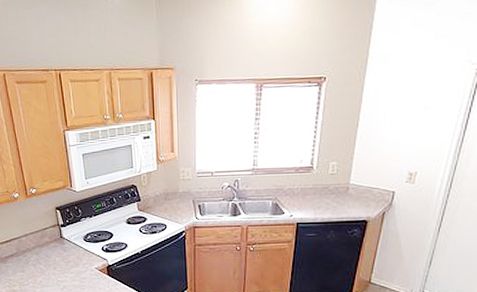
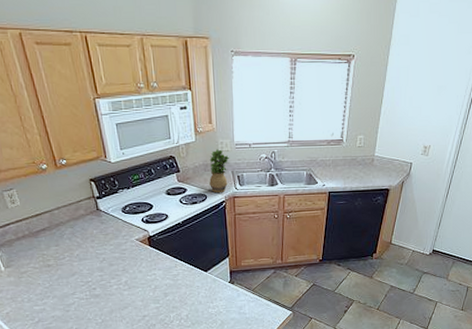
potted plant: none [170,178,191,222] -> present [209,149,230,192]

